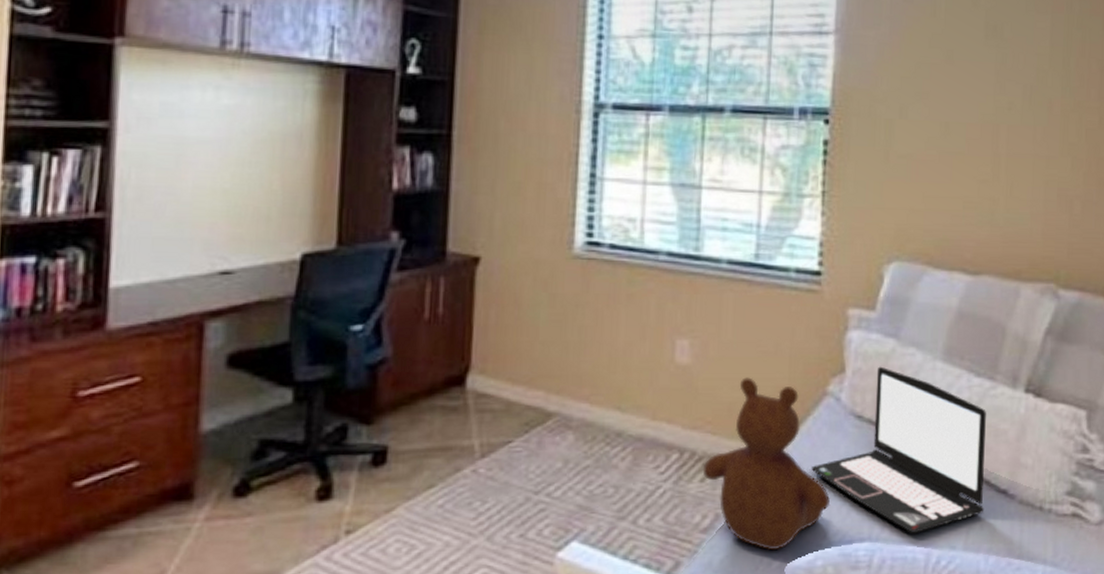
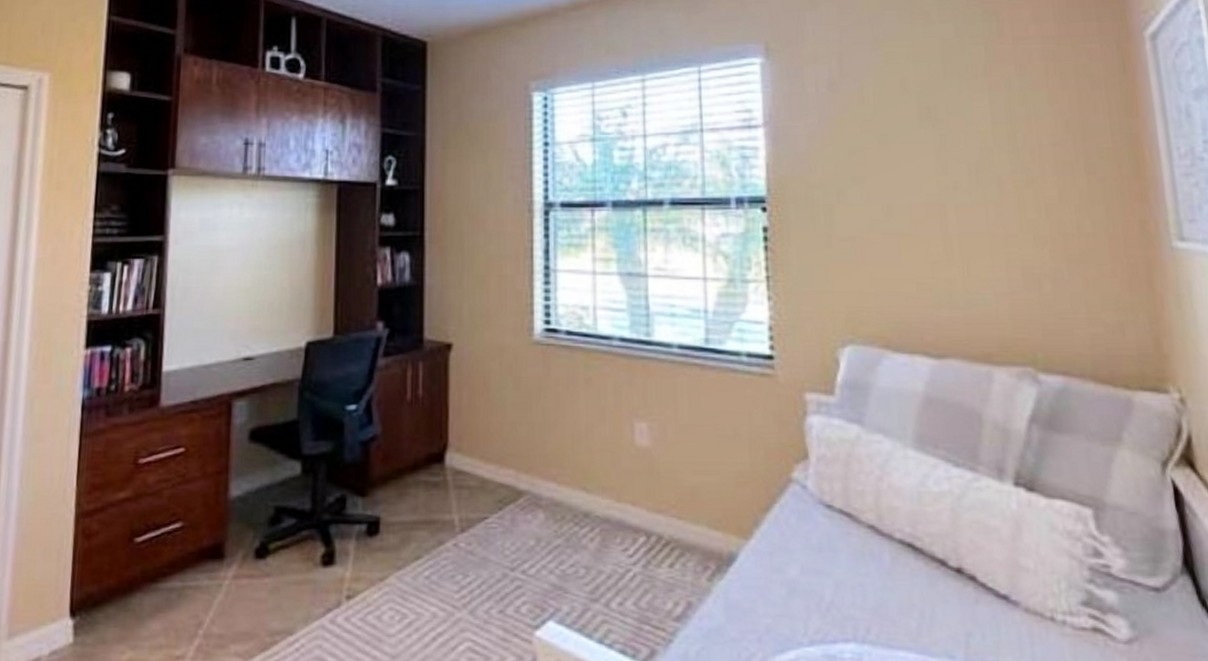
teddy bear: present [702,377,831,551] -> none [670,461,807,646]
laptop: present [811,366,986,533] -> none [782,453,984,638]

